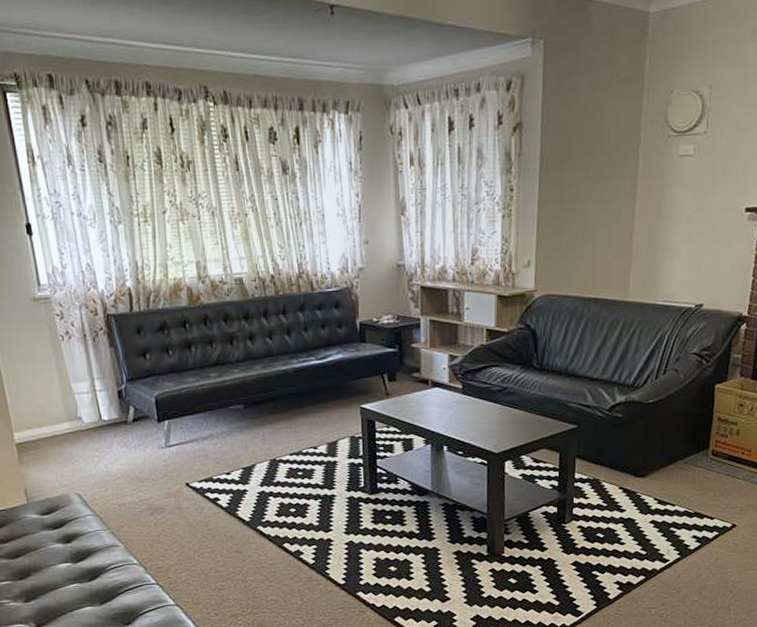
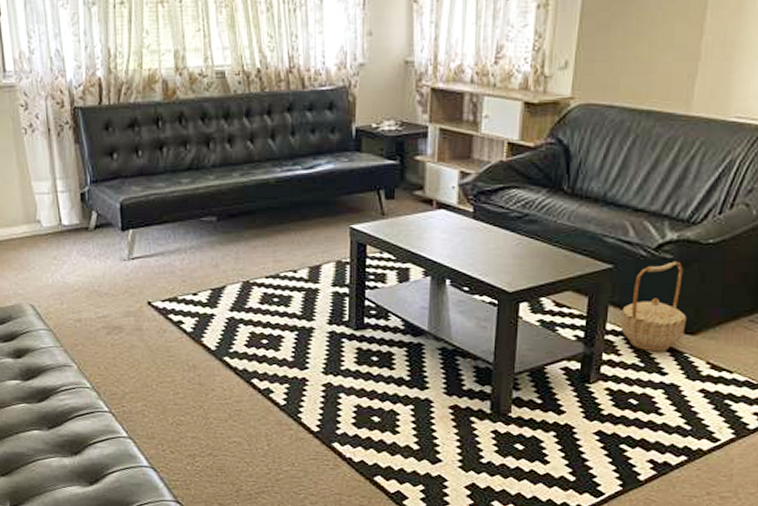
basket: none [586,419,637,494] -> present [621,261,687,352]

